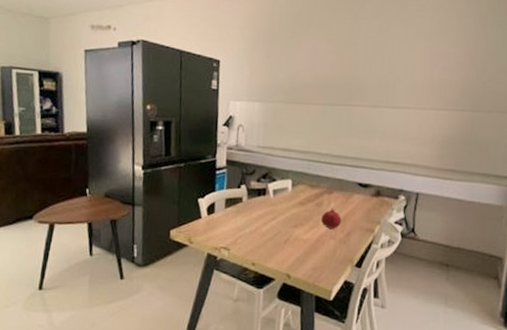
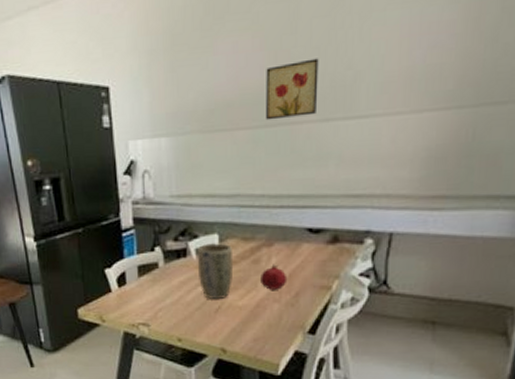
plant pot: none [273,186,302,233] -> present [197,243,234,300]
wall art: none [333,63,371,102] -> present [266,58,319,121]

